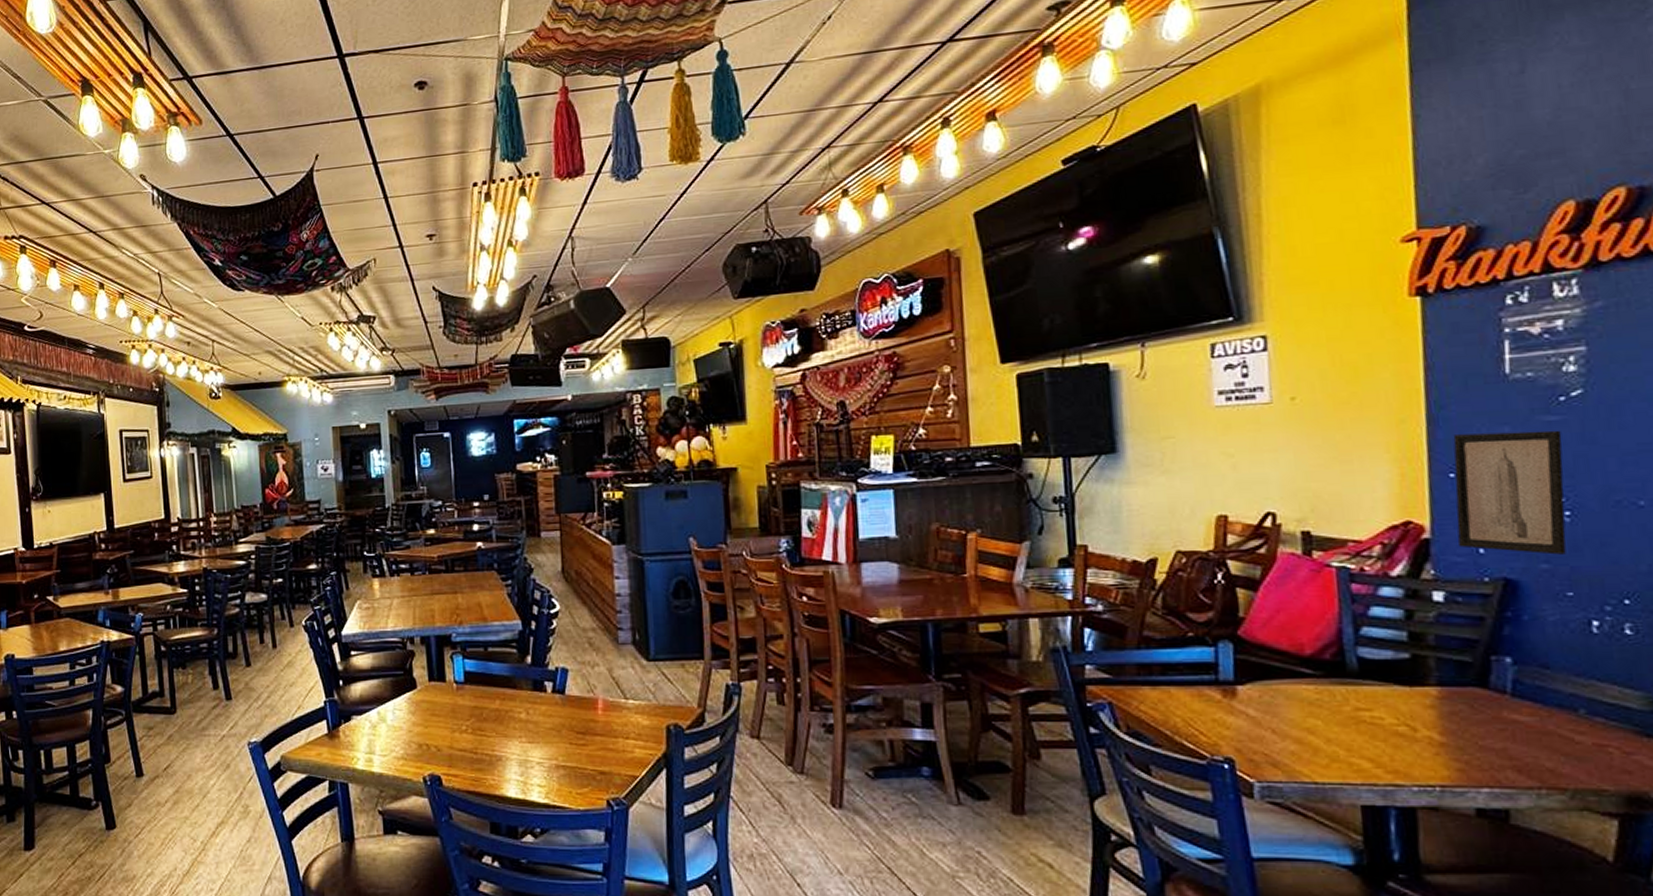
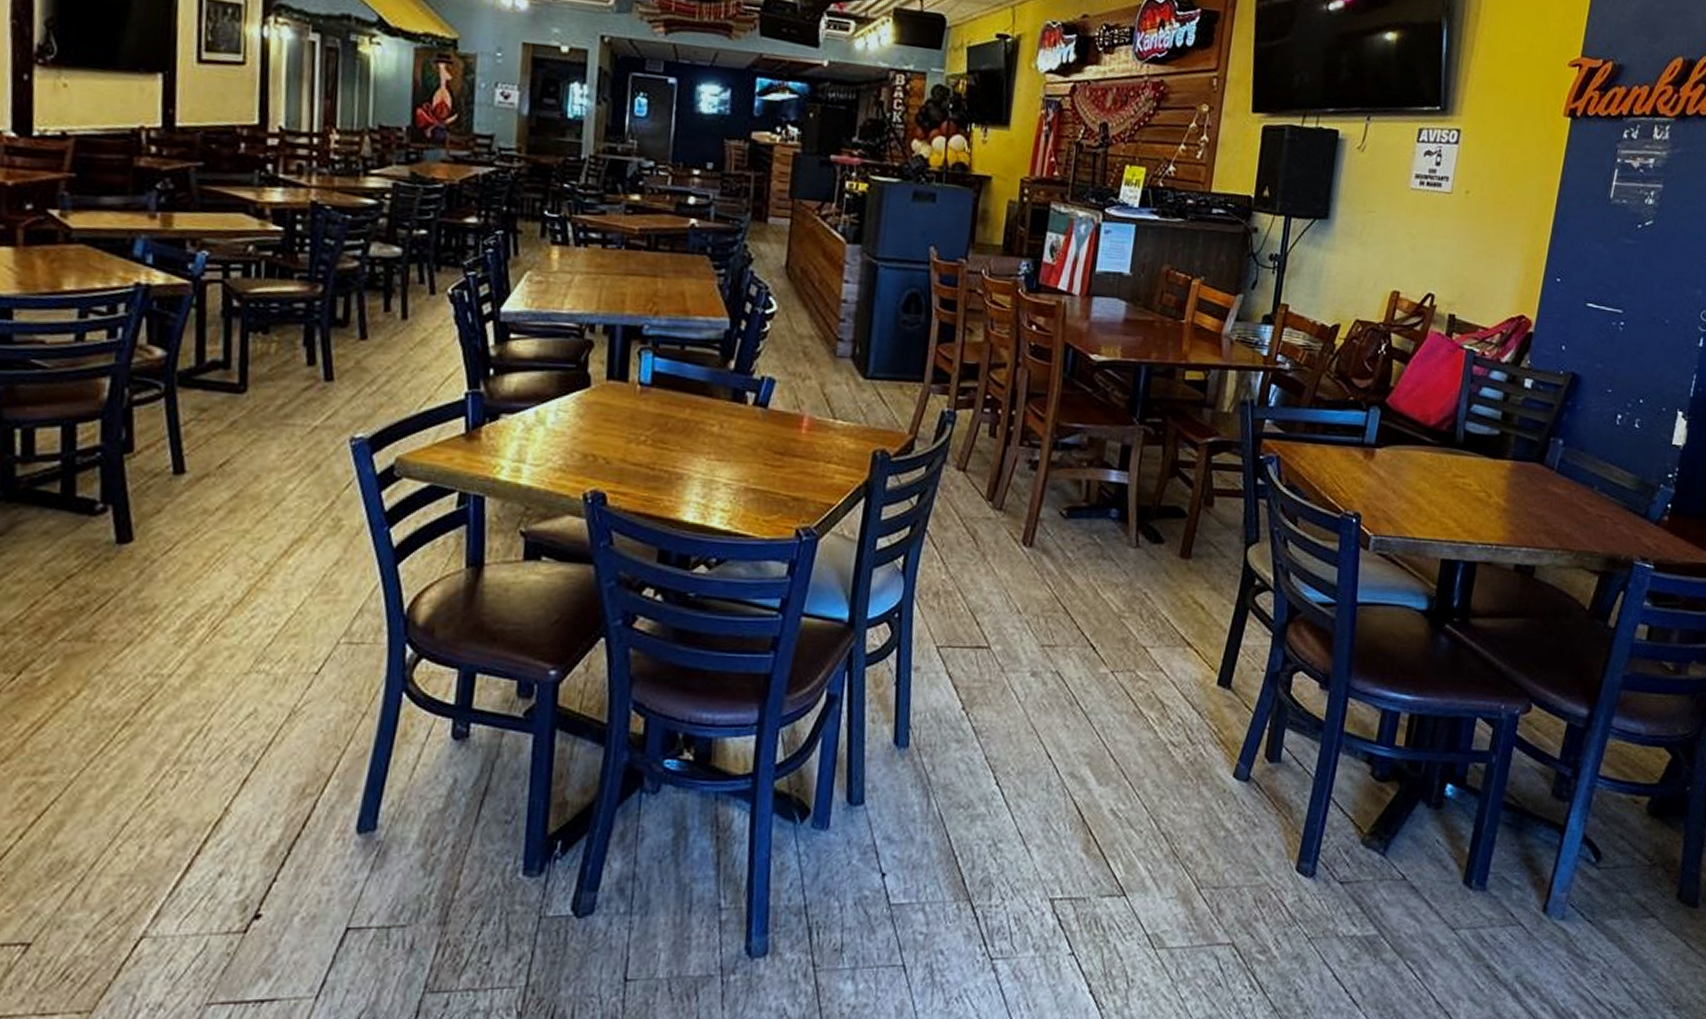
wall art: present [1453,430,1567,555] -> none [1549,245,1633,358]

